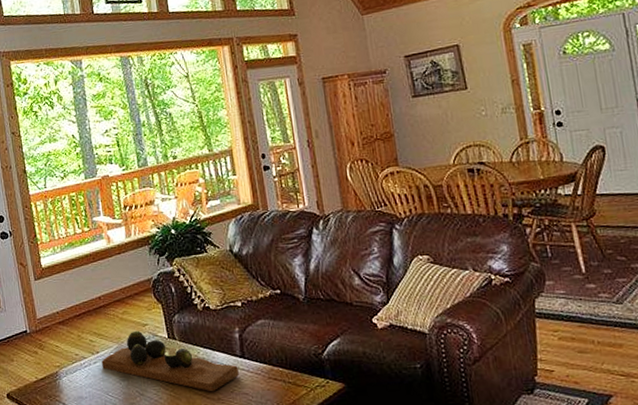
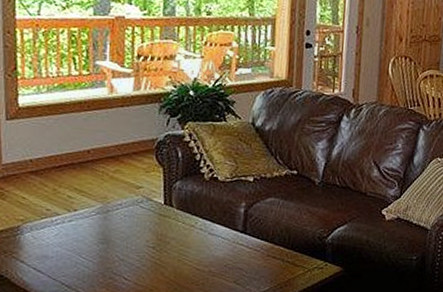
decorative tray: present [101,330,239,392] -> none [78,192,237,264]

